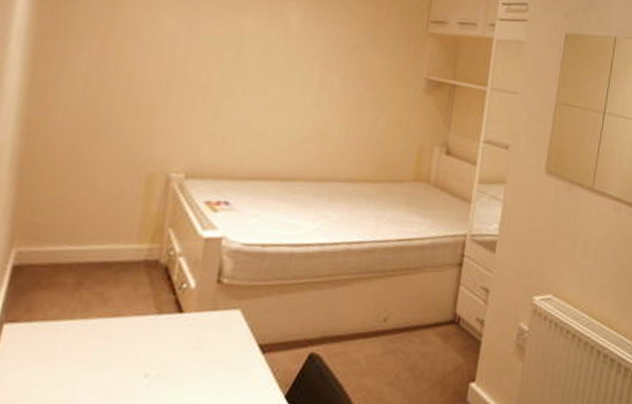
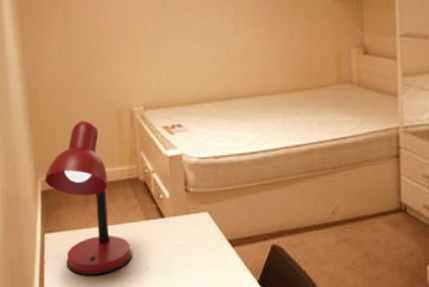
desk lamp: none [21,180,130,384] -> present [45,120,132,276]

